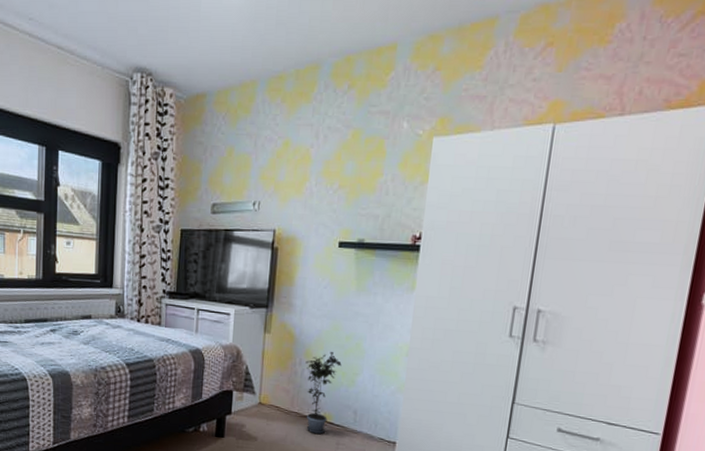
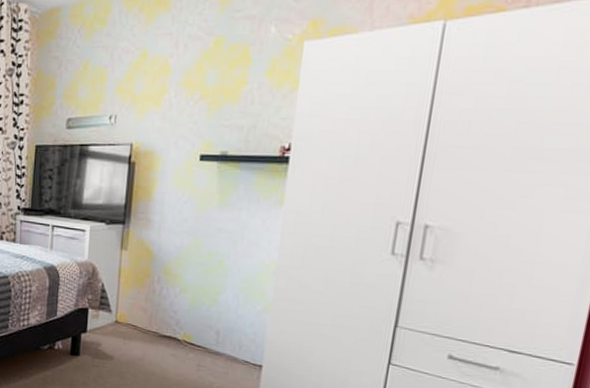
potted plant: present [305,351,342,434] -> none [164,268,203,355]

